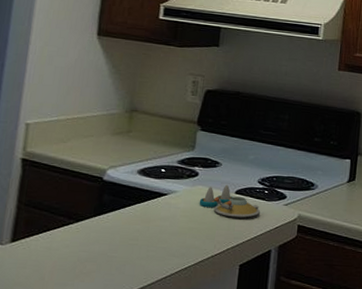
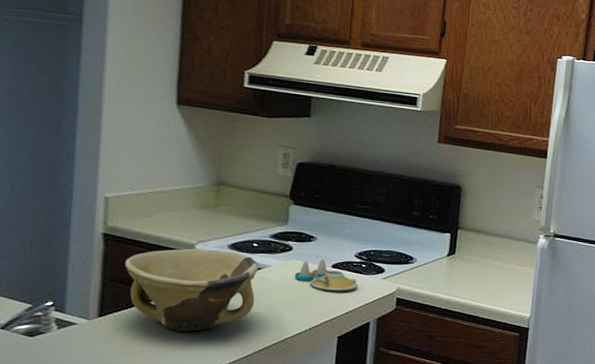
bowl: none [40,173,166,258] -> present [125,248,259,332]

